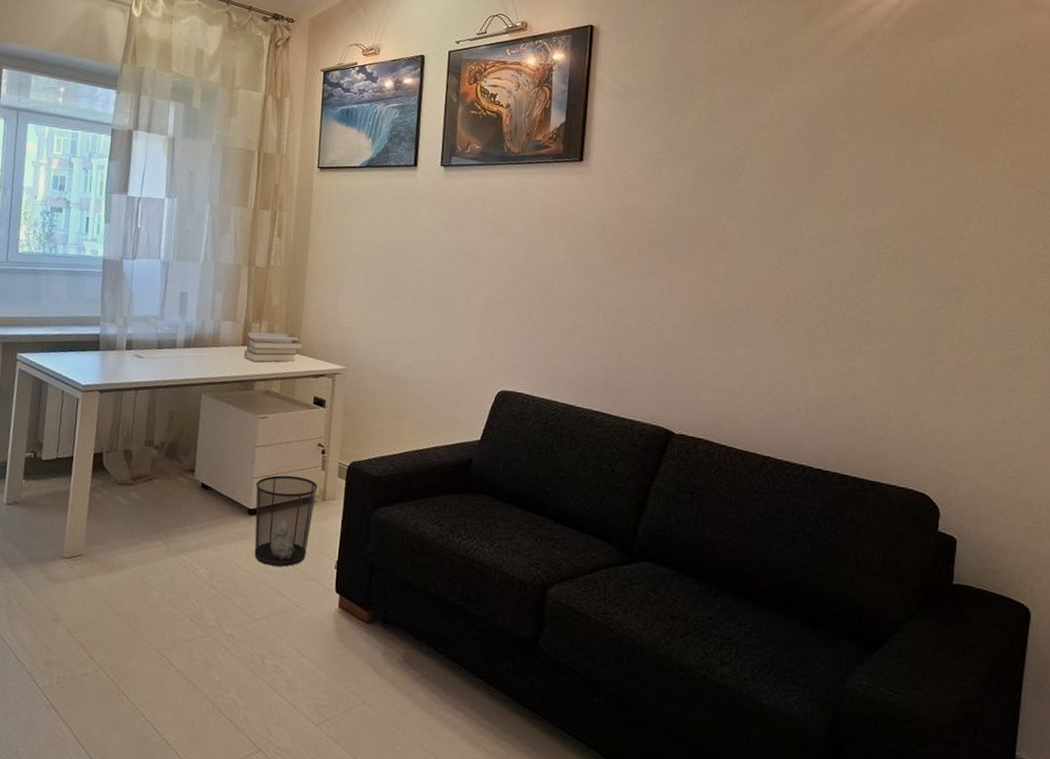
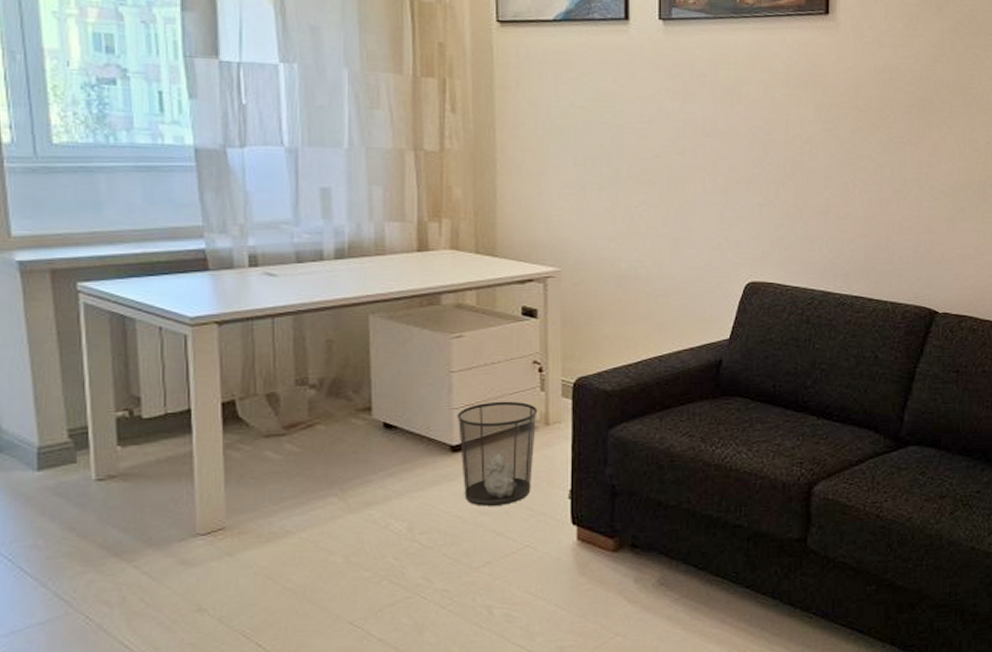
books: present [244,332,303,363] -> none [422,232,500,271]

